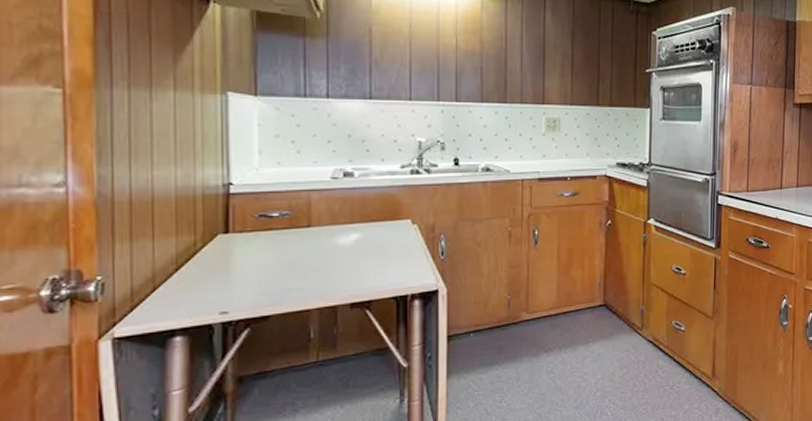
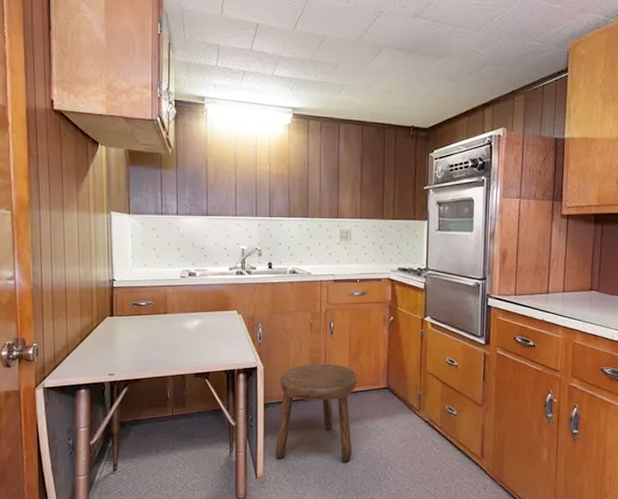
stool: none [461,280,568,404] -> present [275,363,357,462]

